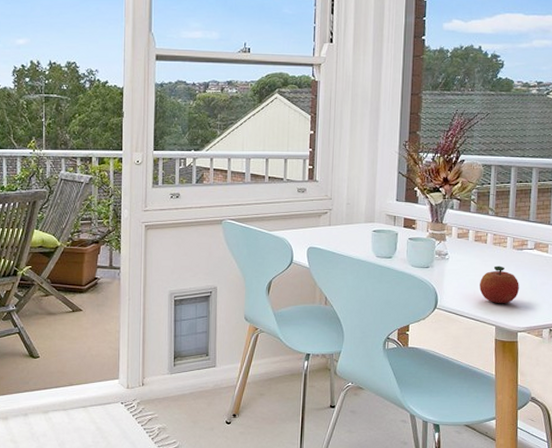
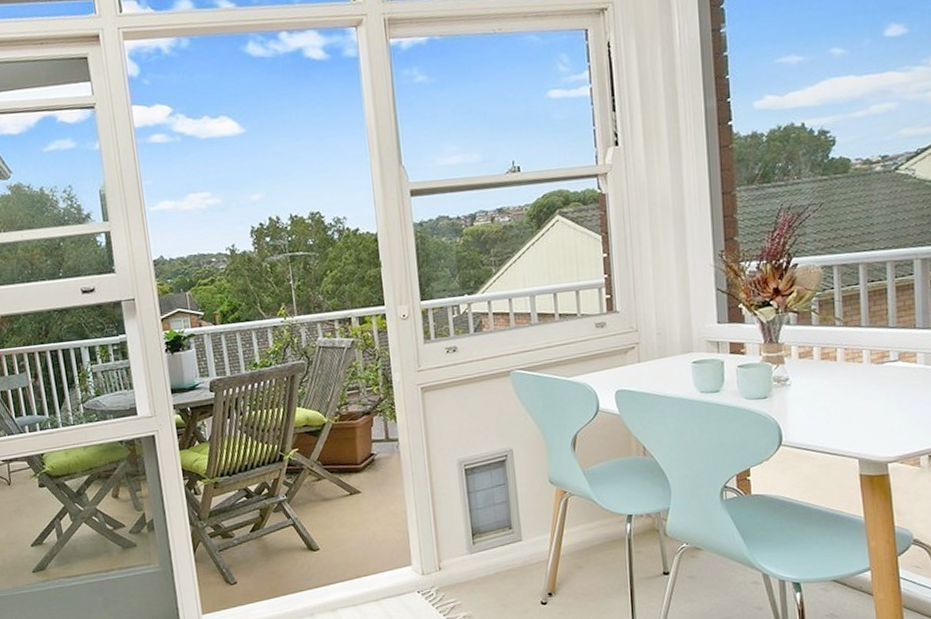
fruit: present [479,265,519,303] -> none [833,385,884,431]

